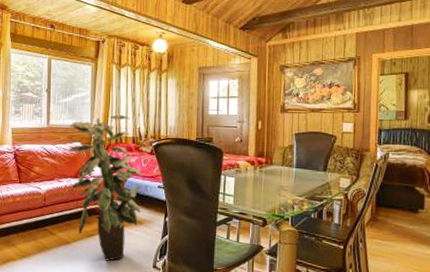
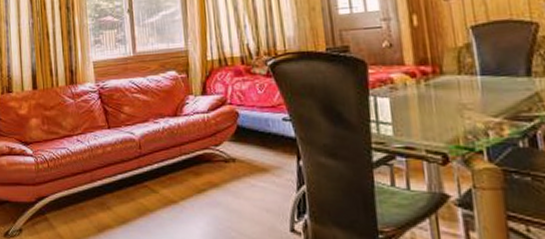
indoor plant: present [68,114,142,261] -> none [160,29,264,225]

